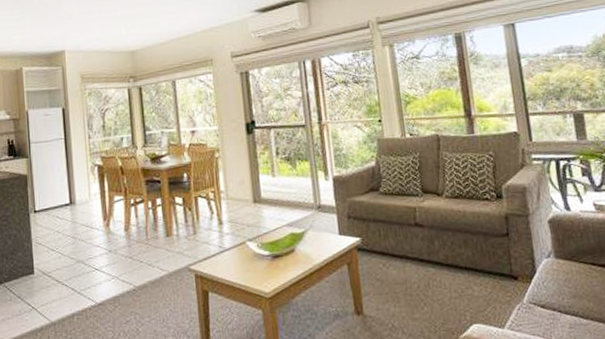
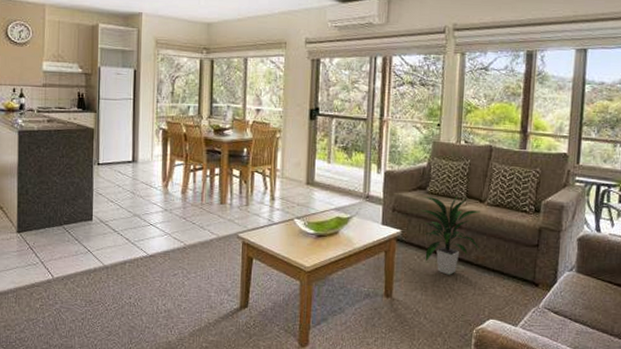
indoor plant: none [377,193,448,281] -> present [420,196,480,275]

